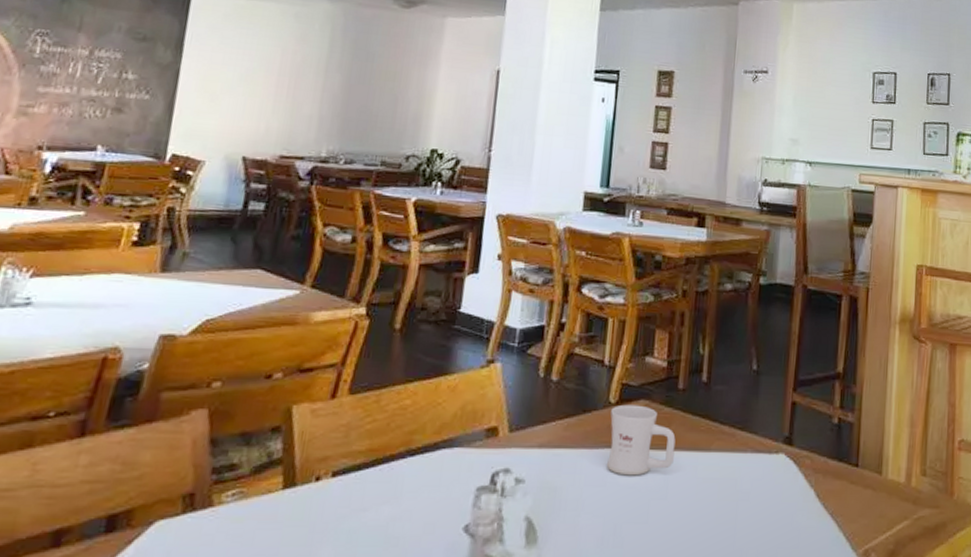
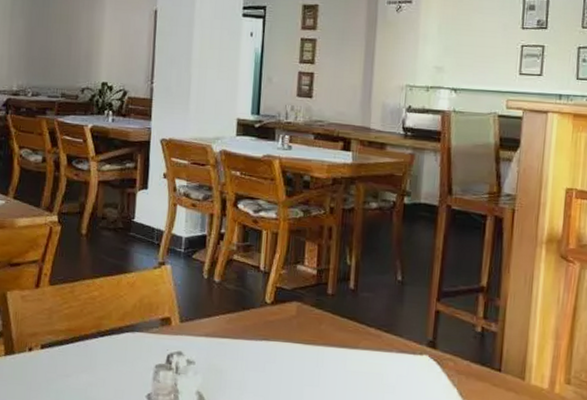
mug: present [606,404,676,476] -> none [264,304,326,365]

